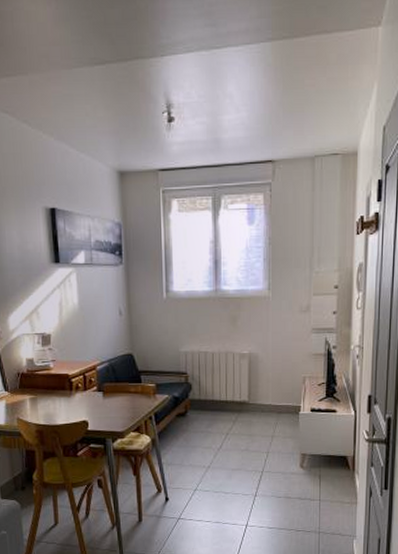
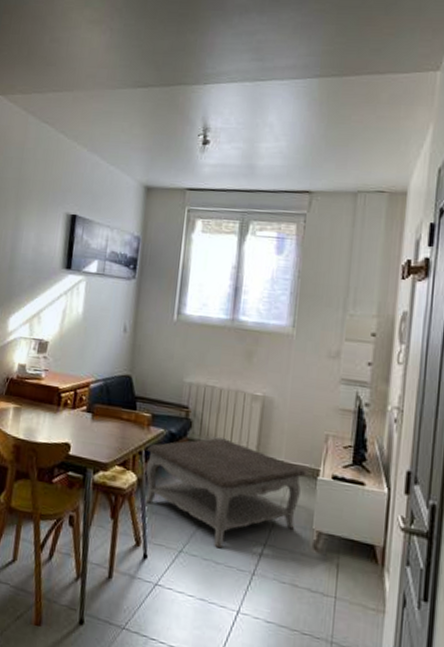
coffee table: none [154,394,289,482] -> present [145,437,305,549]

